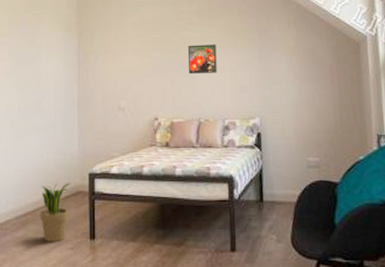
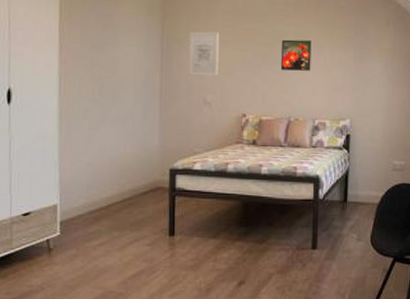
potted plant: present [40,183,71,242] -> none [115,178,150,238]
wall art: none [103,43,131,84] -> present [188,31,219,76]

